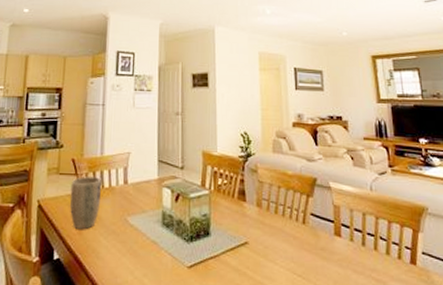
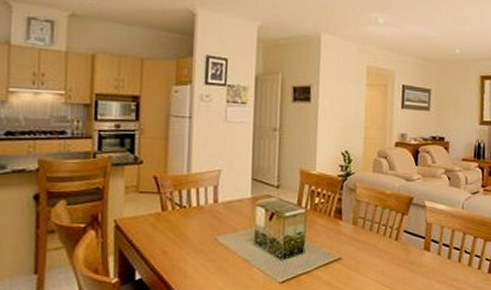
plant pot: present [69,177,101,229] -> none [152,195,188,249]

